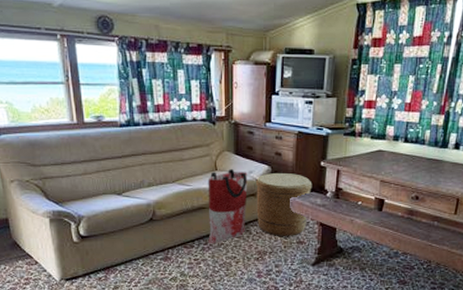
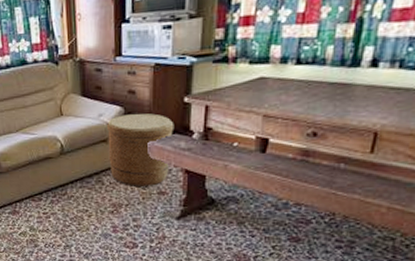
bag: present [208,169,248,244] -> none [53,113,98,197]

